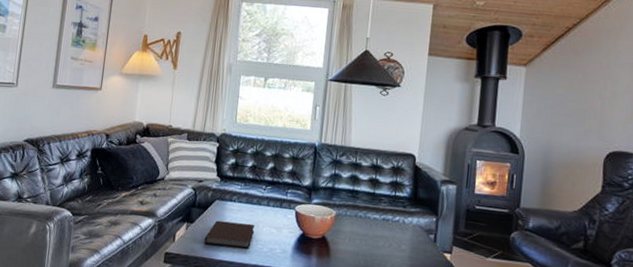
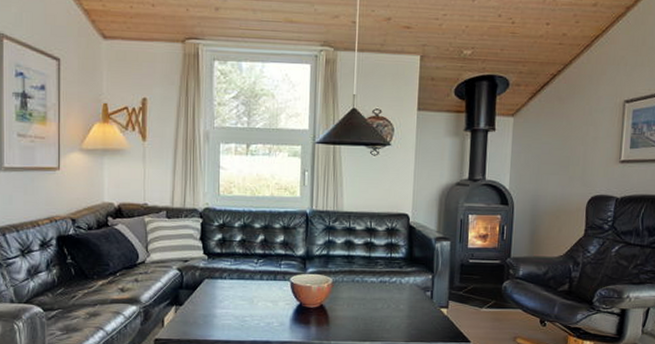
notebook: present [204,220,255,249] -> none [196,300,250,326]

